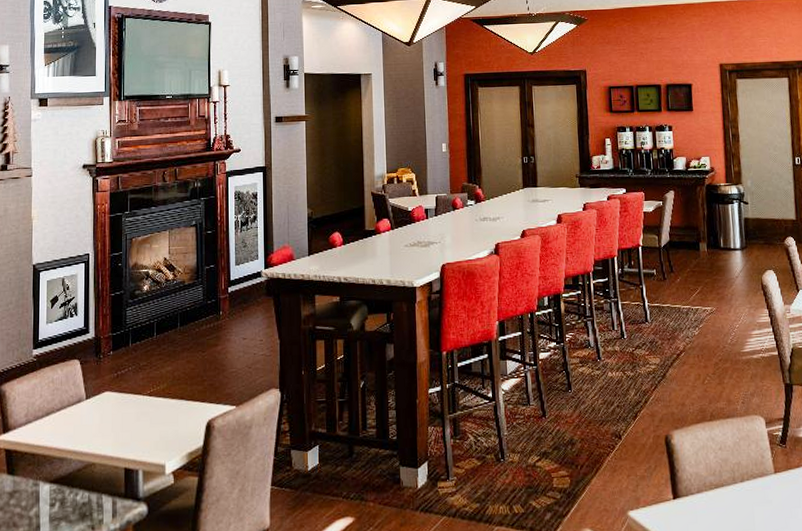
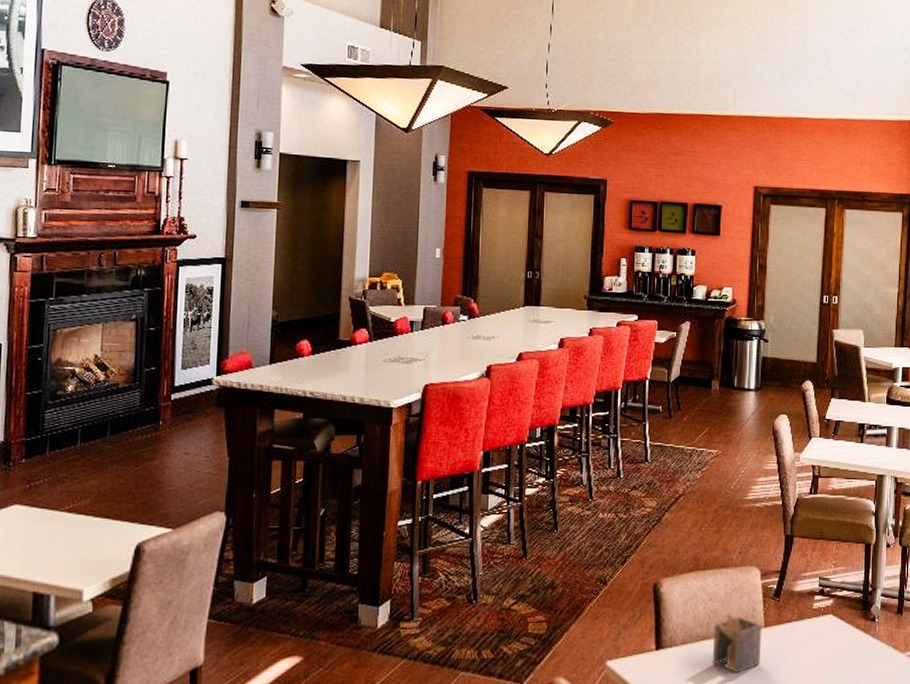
napkin holder: none [726,461,774,520] -> present [712,613,762,674]

